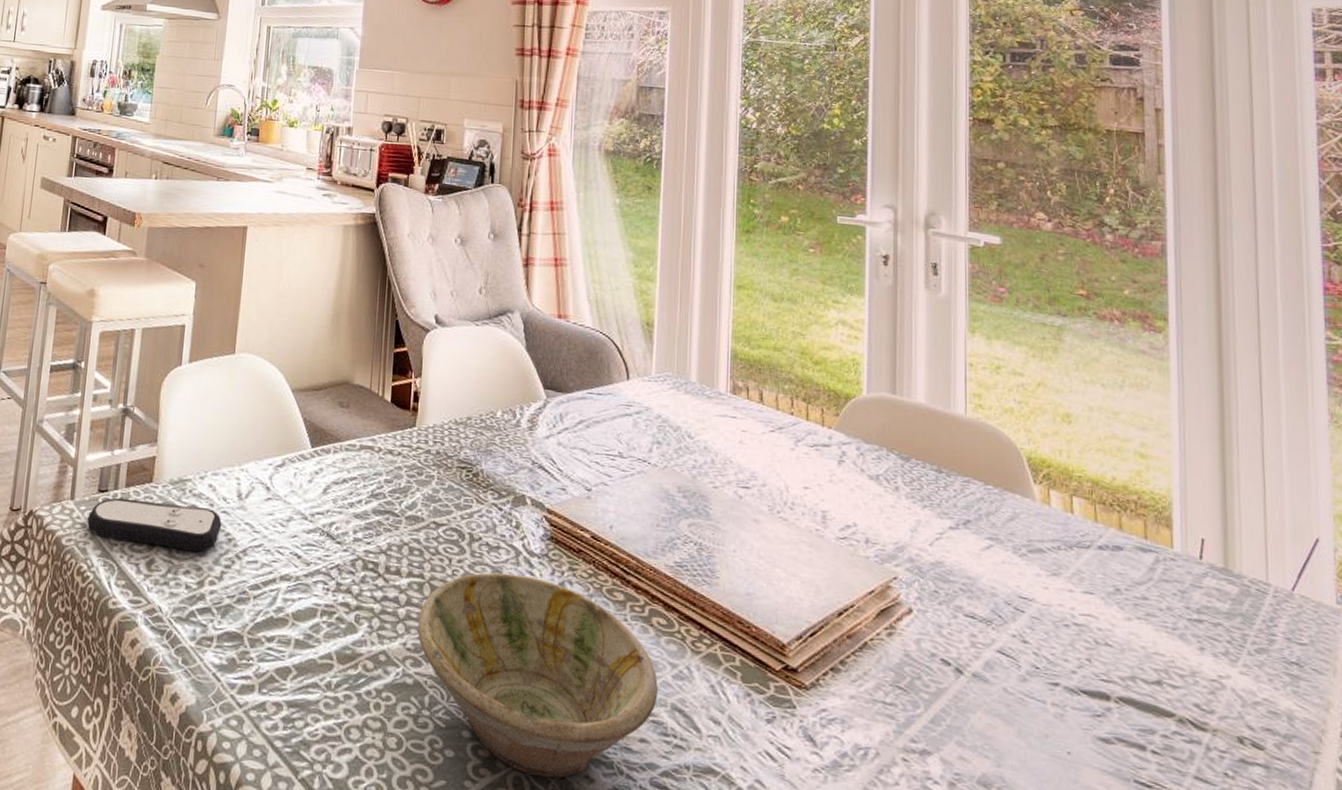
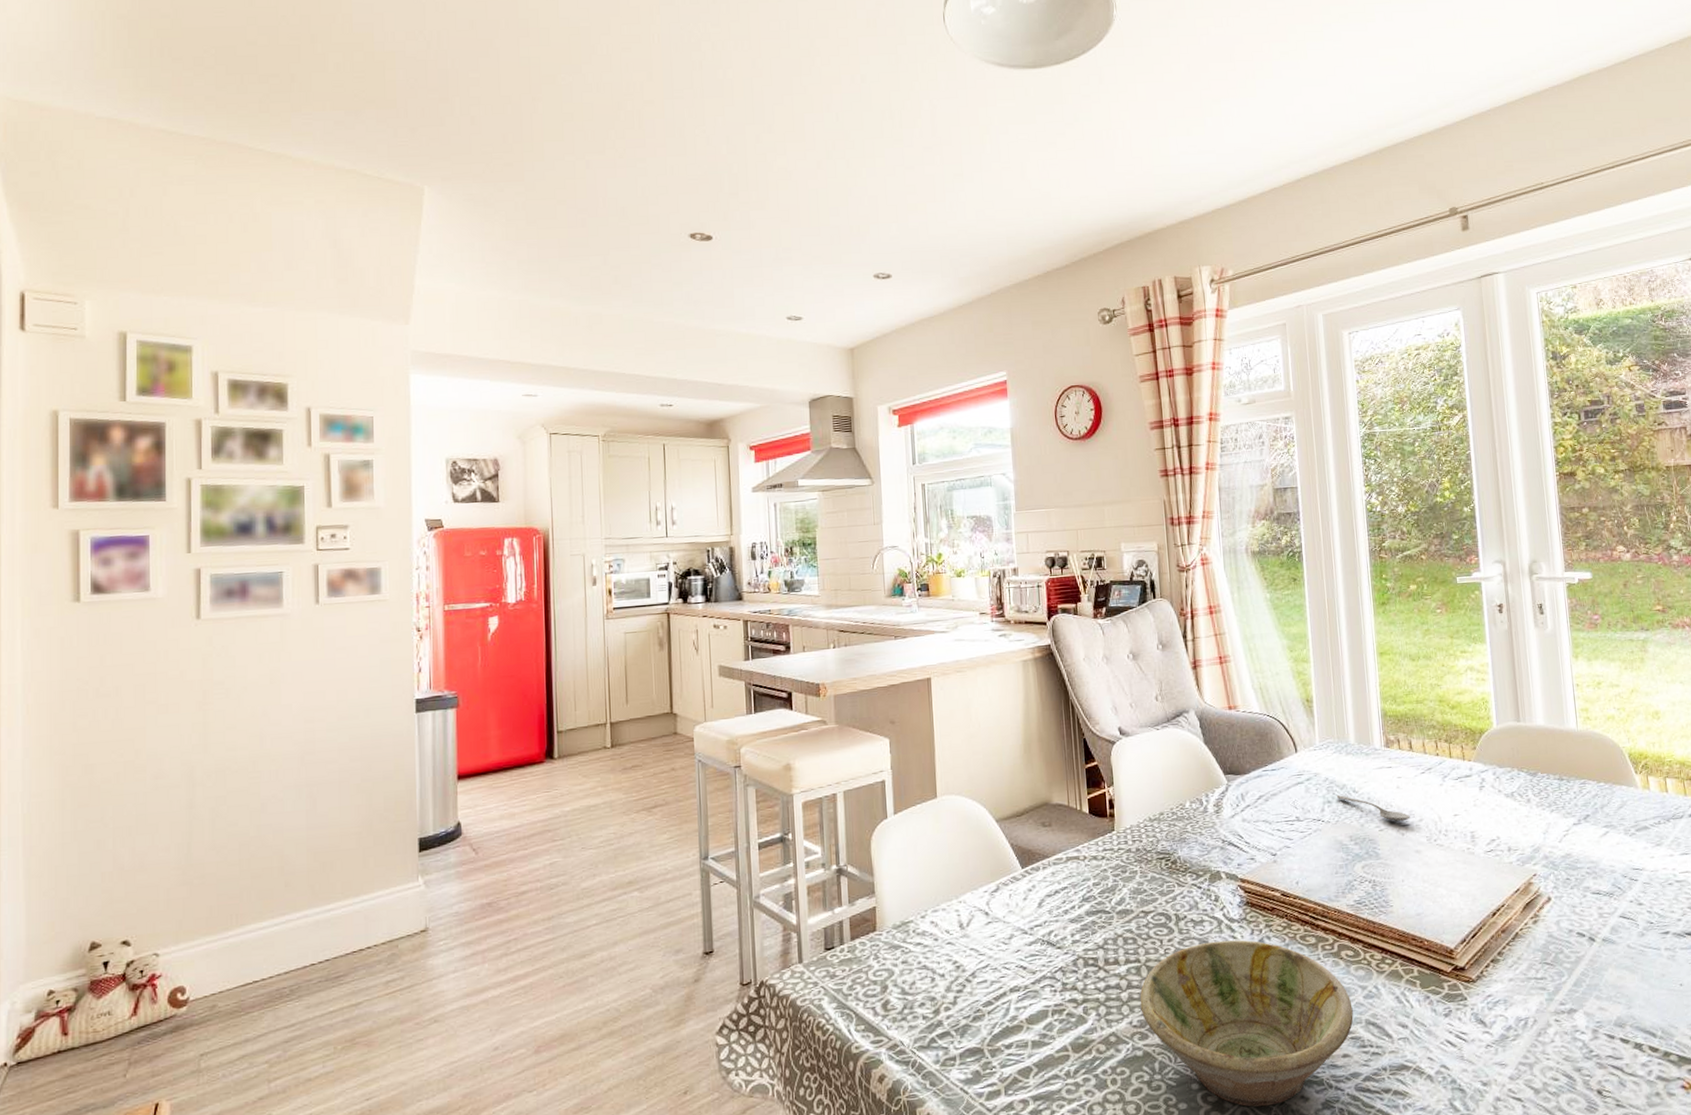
remote control: present [87,497,222,553] -> none [818,943,949,991]
spoon: none [668,436,752,483] -> present [1336,794,1410,822]

